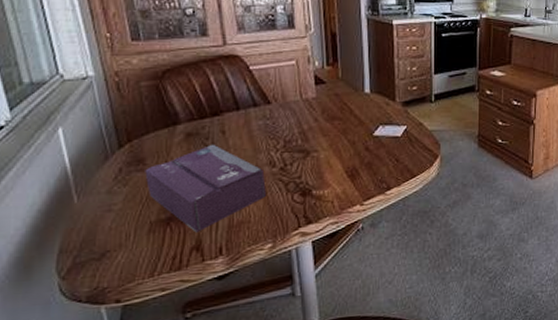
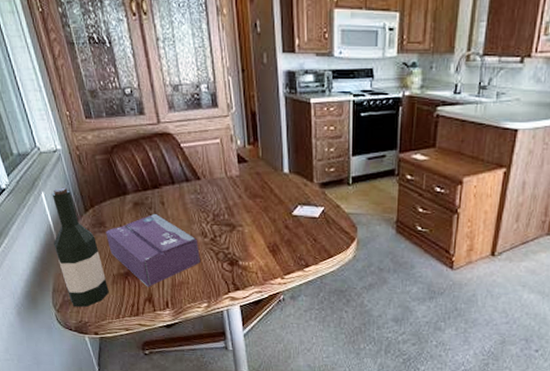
wine bottle: none [67,120,142,270] -> present [51,187,109,307]

